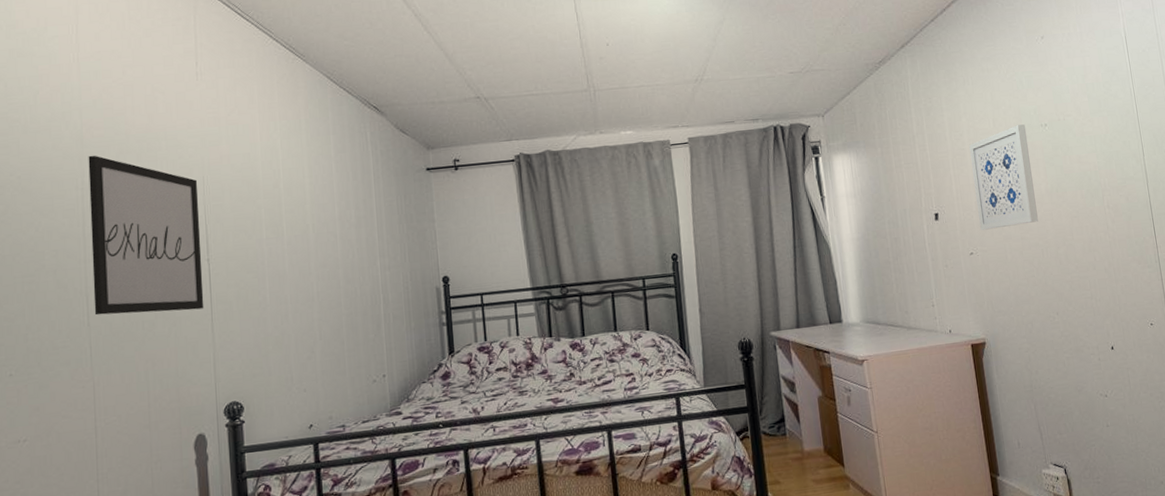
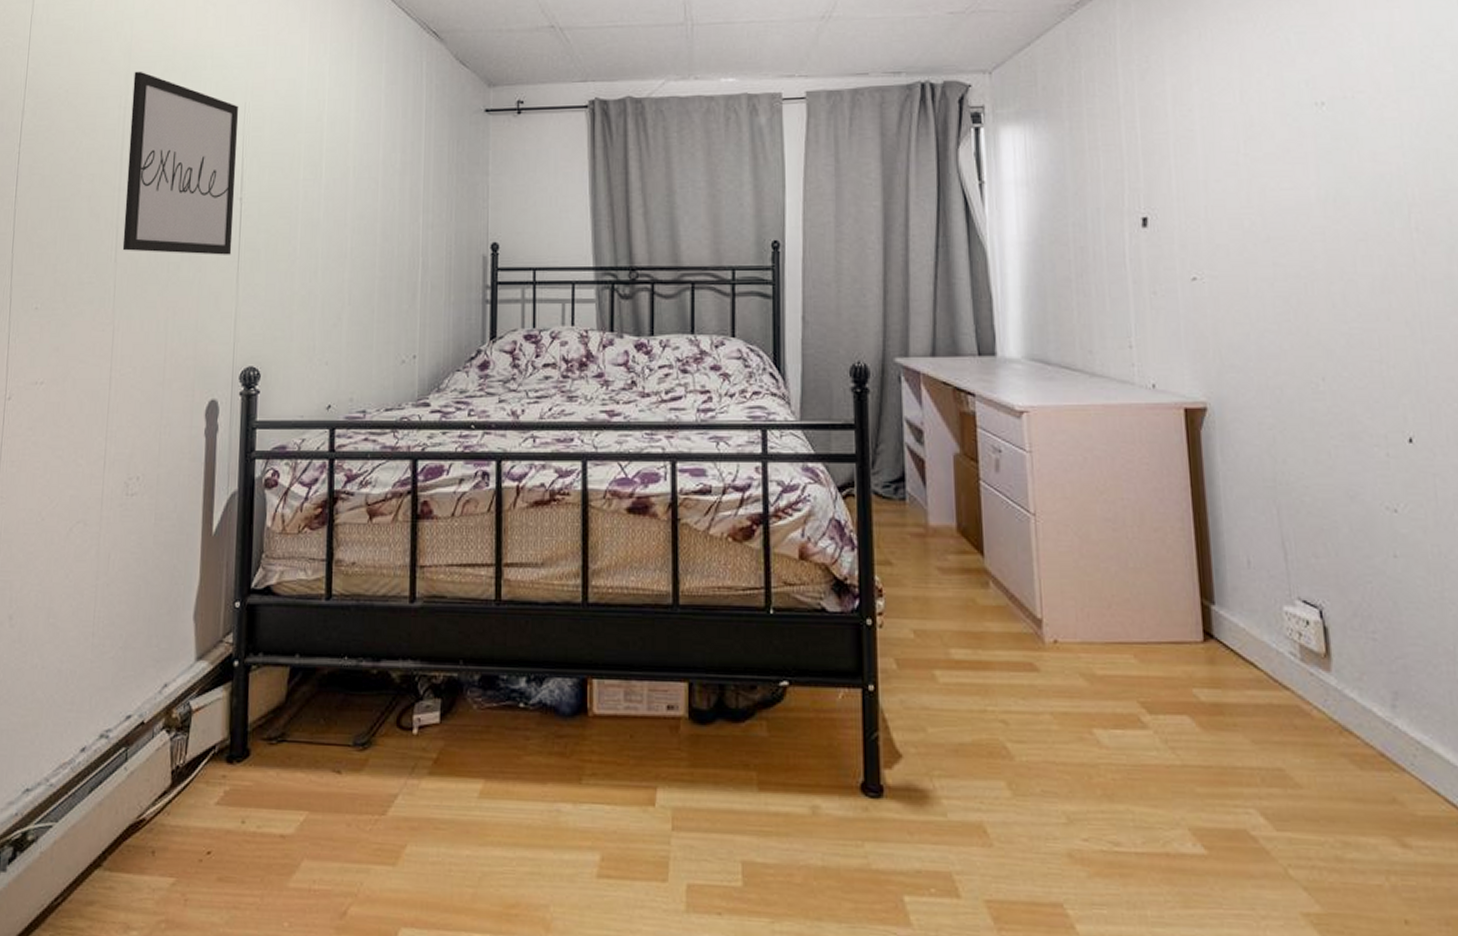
wall art: present [969,124,1038,230] -> none [1201,101,1302,247]

